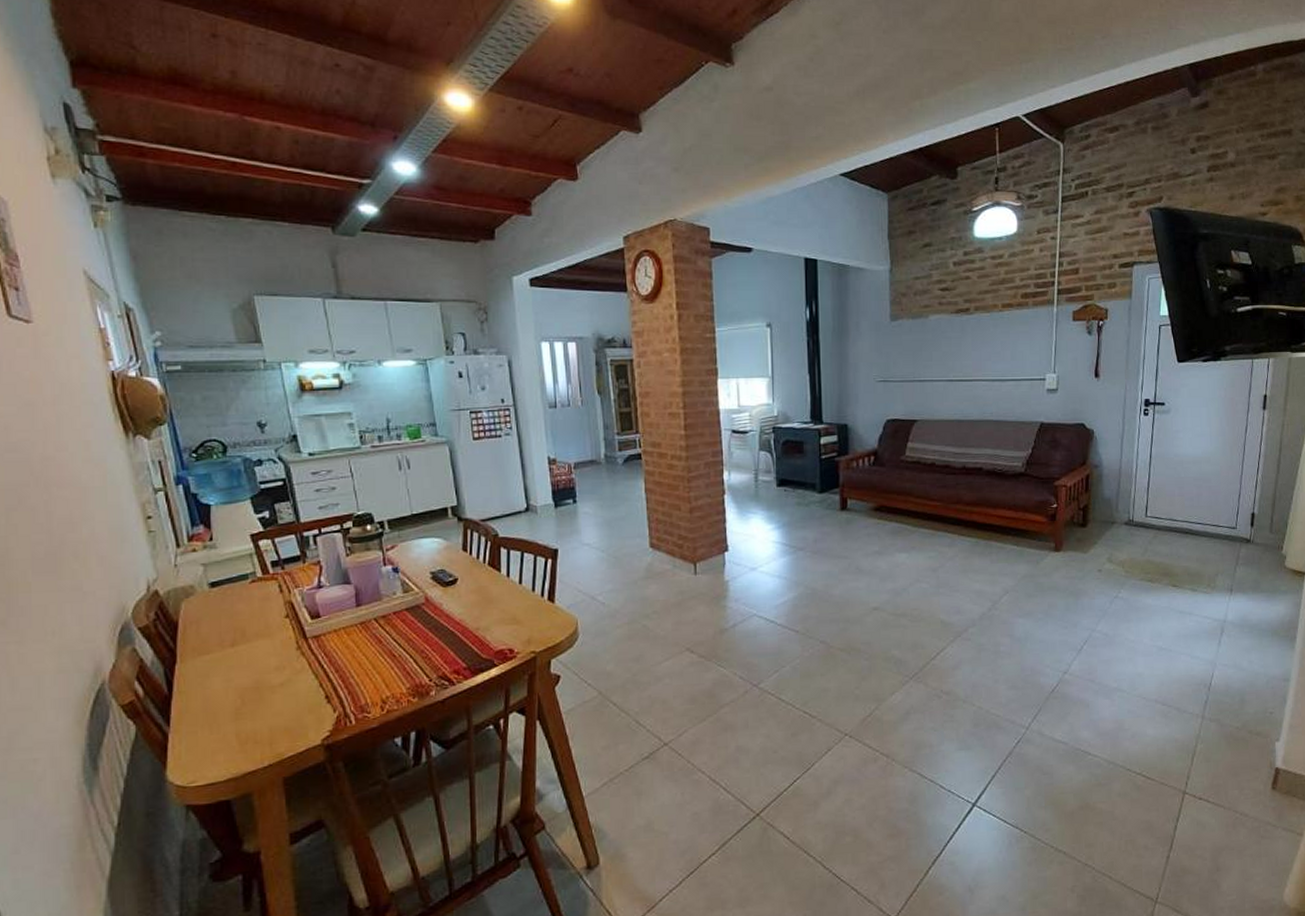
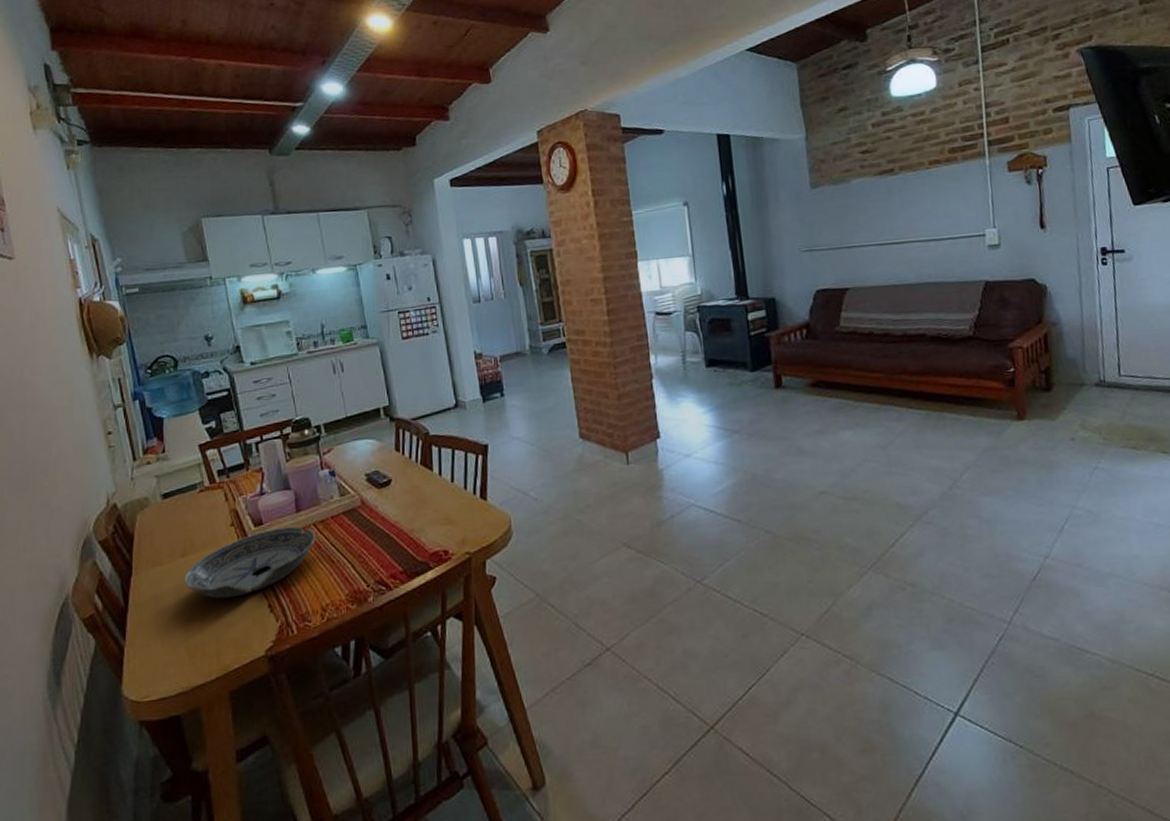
bowl: none [234,620,377,689] -> present [184,526,316,599]

